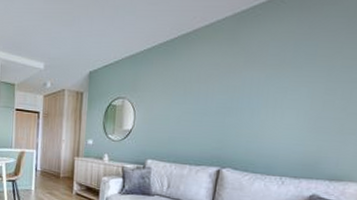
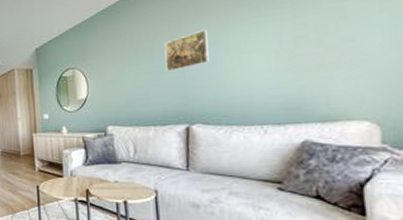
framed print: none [209,80,253,116] -> present [164,29,211,72]

